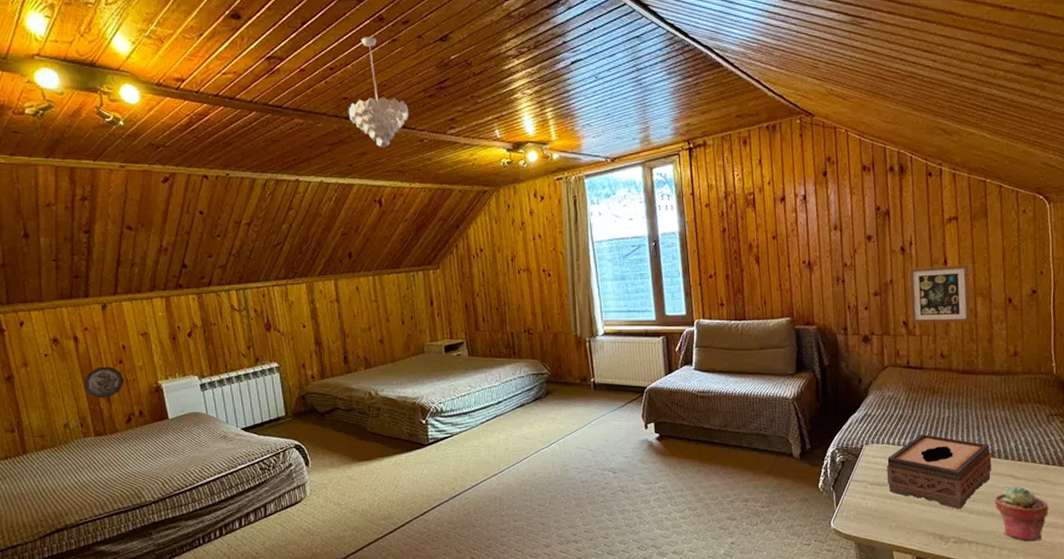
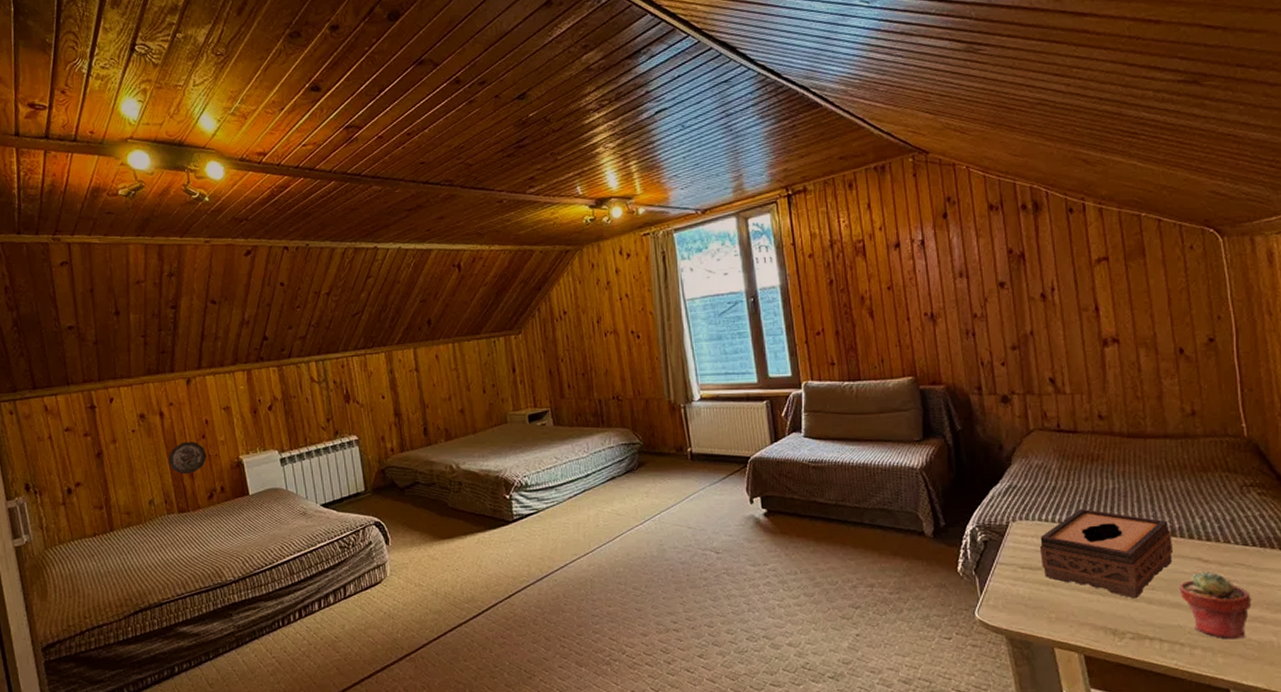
pendant light: present [348,37,409,148] -> none [425,100,488,211]
picture frame: present [908,264,971,323] -> none [1052,310,1134,380]

